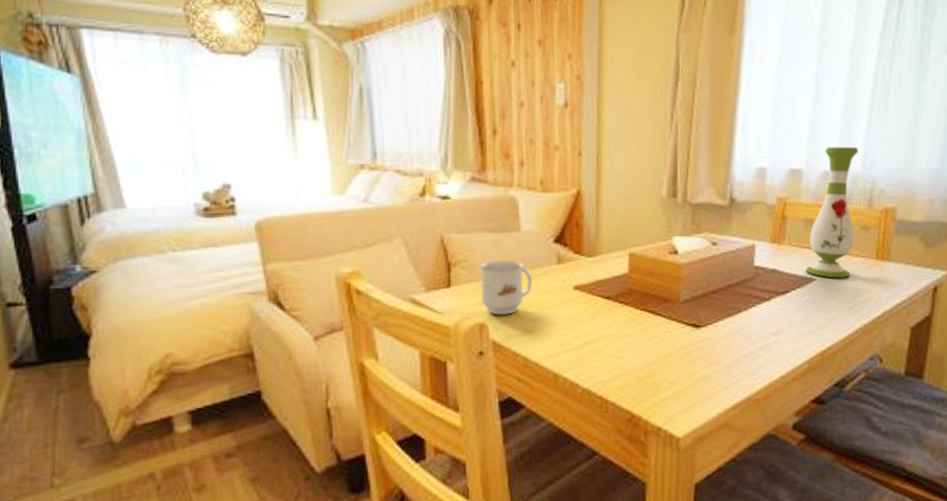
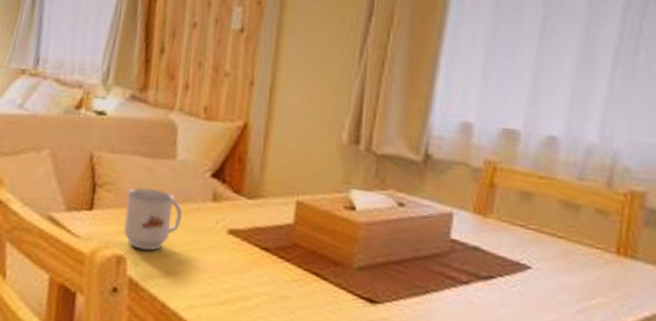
vase: present [806,146,858,278] -> none [519,107,595,272]

